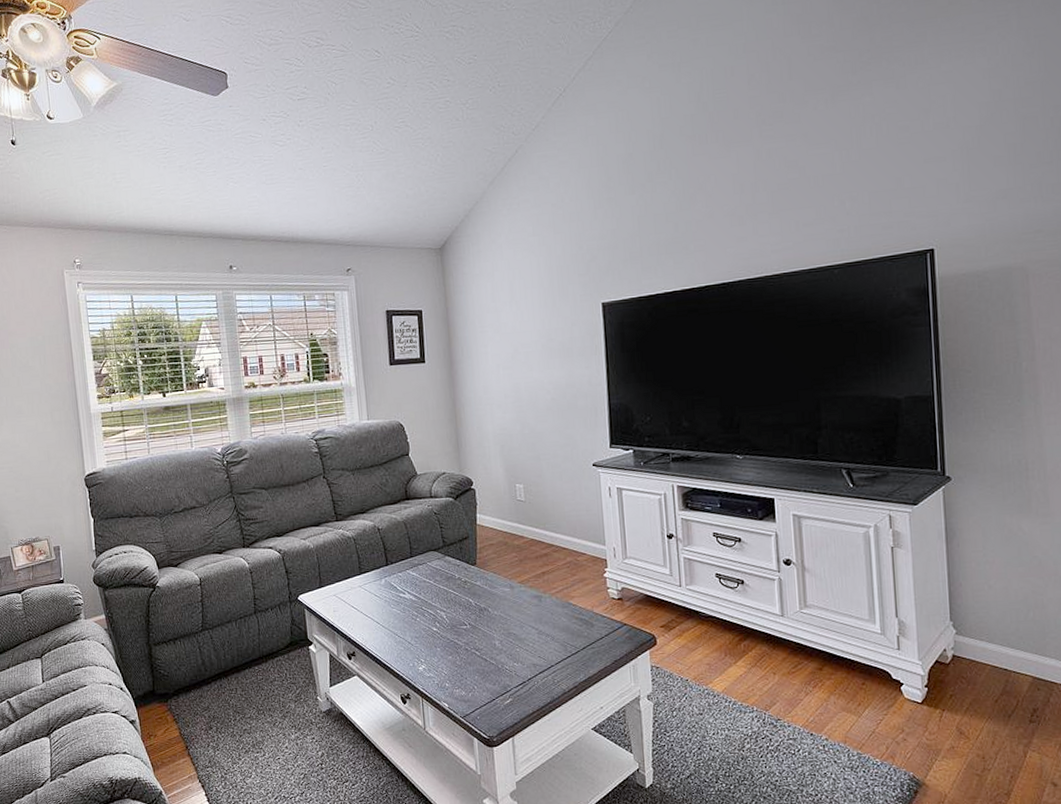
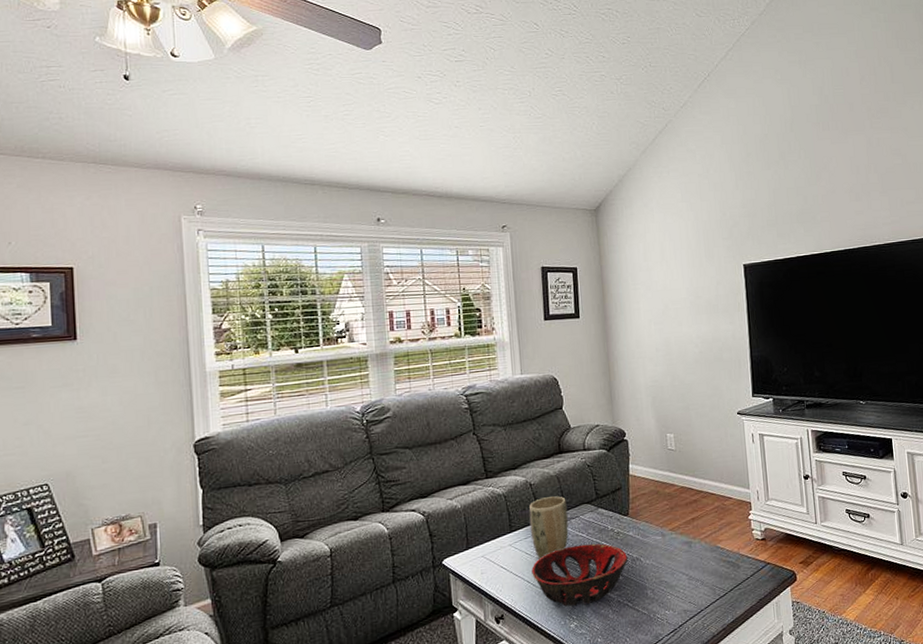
plant pot: none [377,542,416,603] -> present [529,496,569,560]
decorative bowl: none [381,590,475,650] -> present [531,543,628,607]

